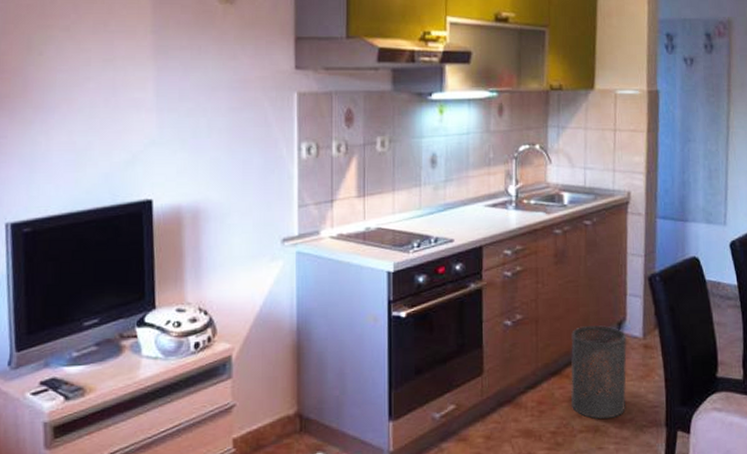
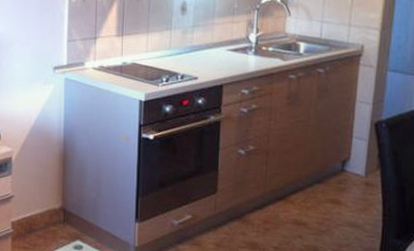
trash can: present [570,325,628,420] -> none [294,161,350,242]

